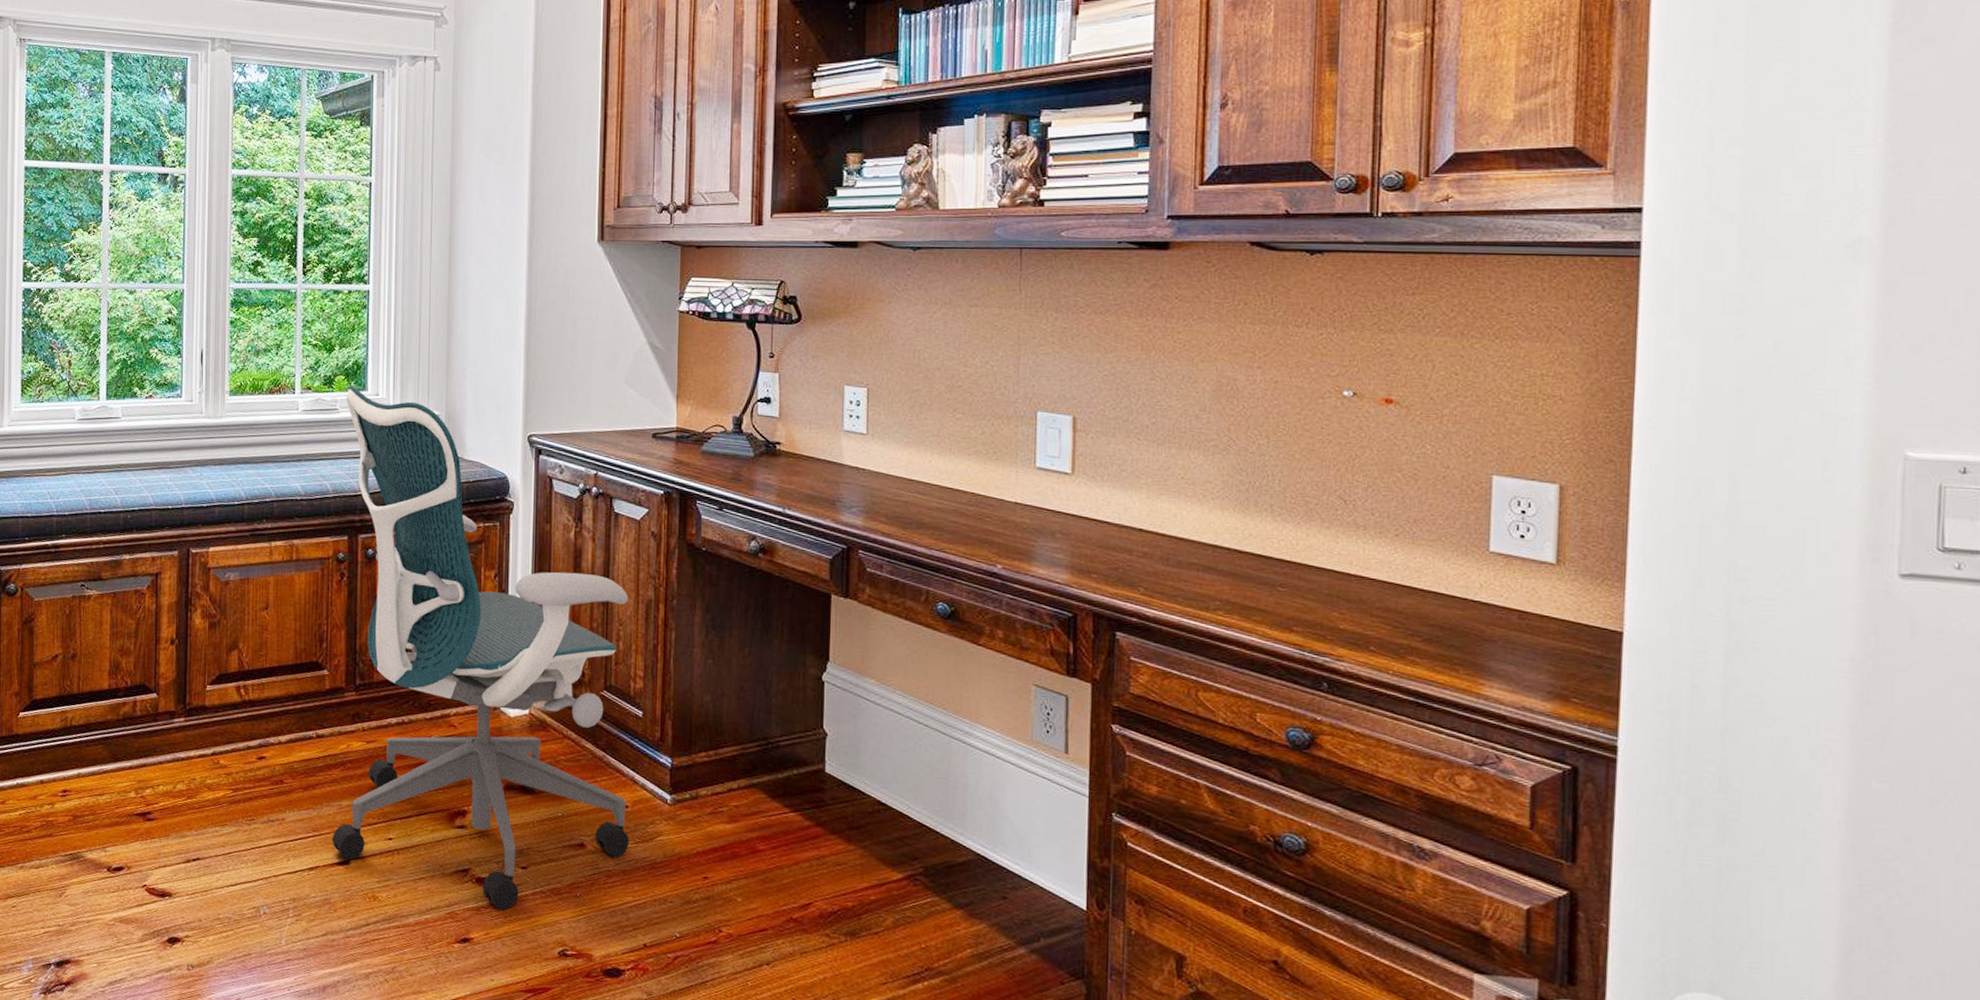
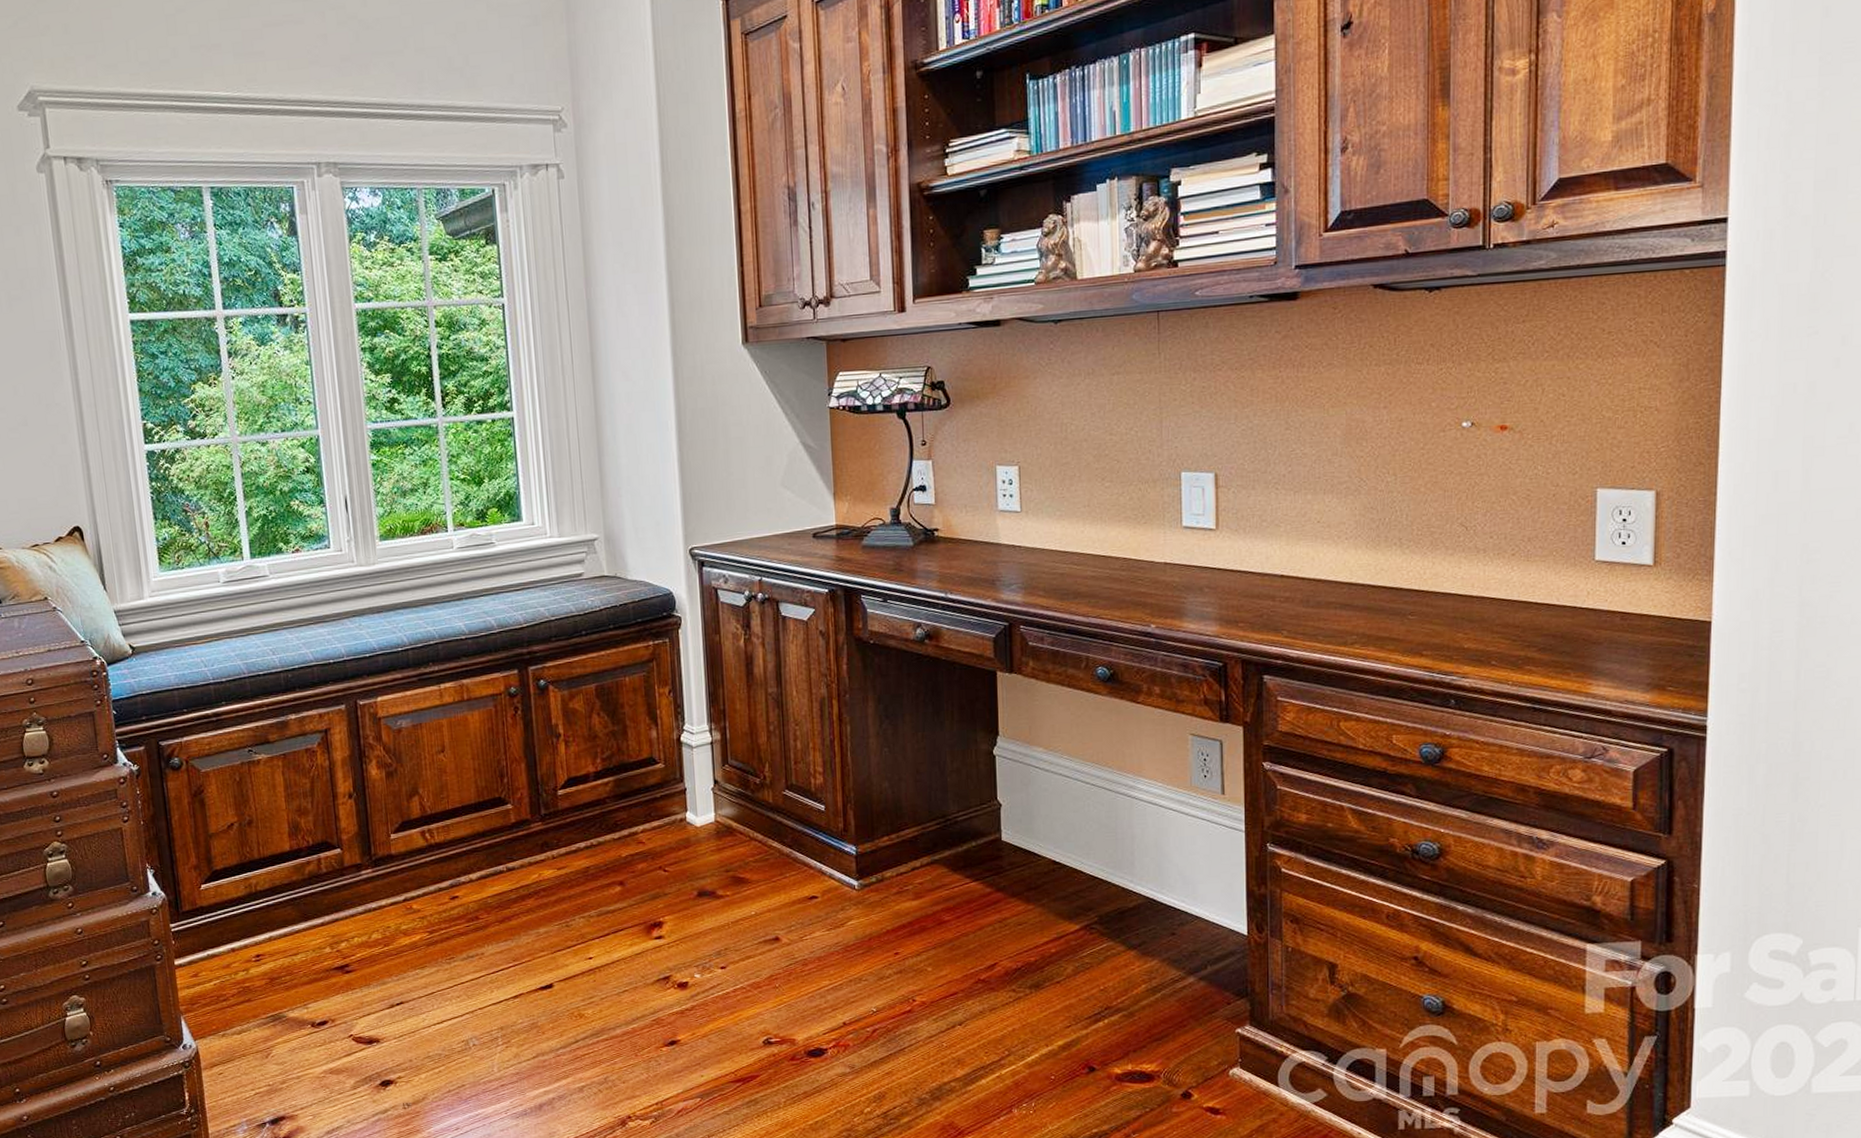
office chair: present [332,384,630,910] -> none [501,516,822,1010]

